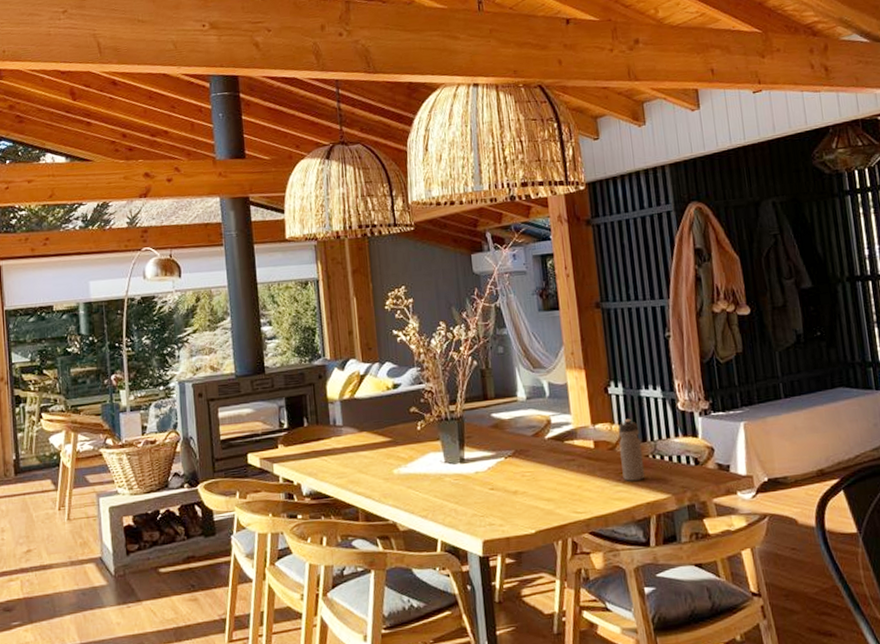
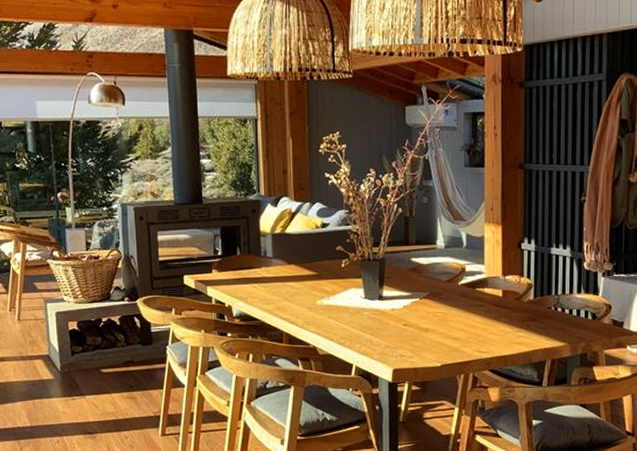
water bottle: present [618,418,645,481] -> none [525,273,546,328]

